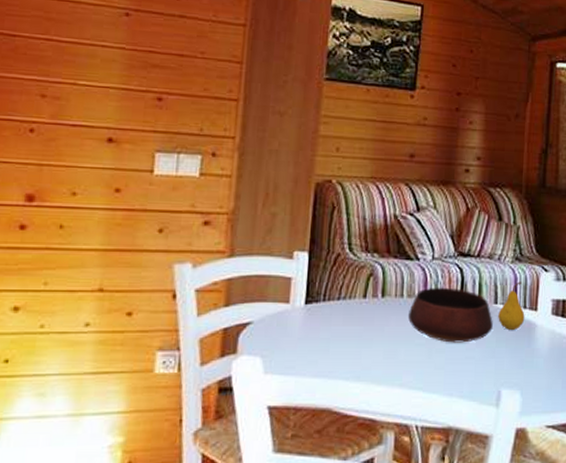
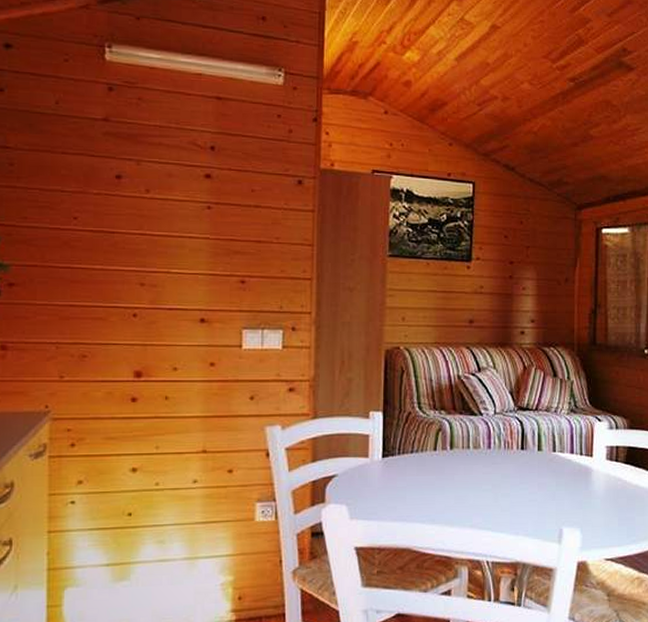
bowl: present [408,287,493,343] -> none [475,438,552,488]
fruit: present [498,281,525,330] -> none [557,431,582,475]

